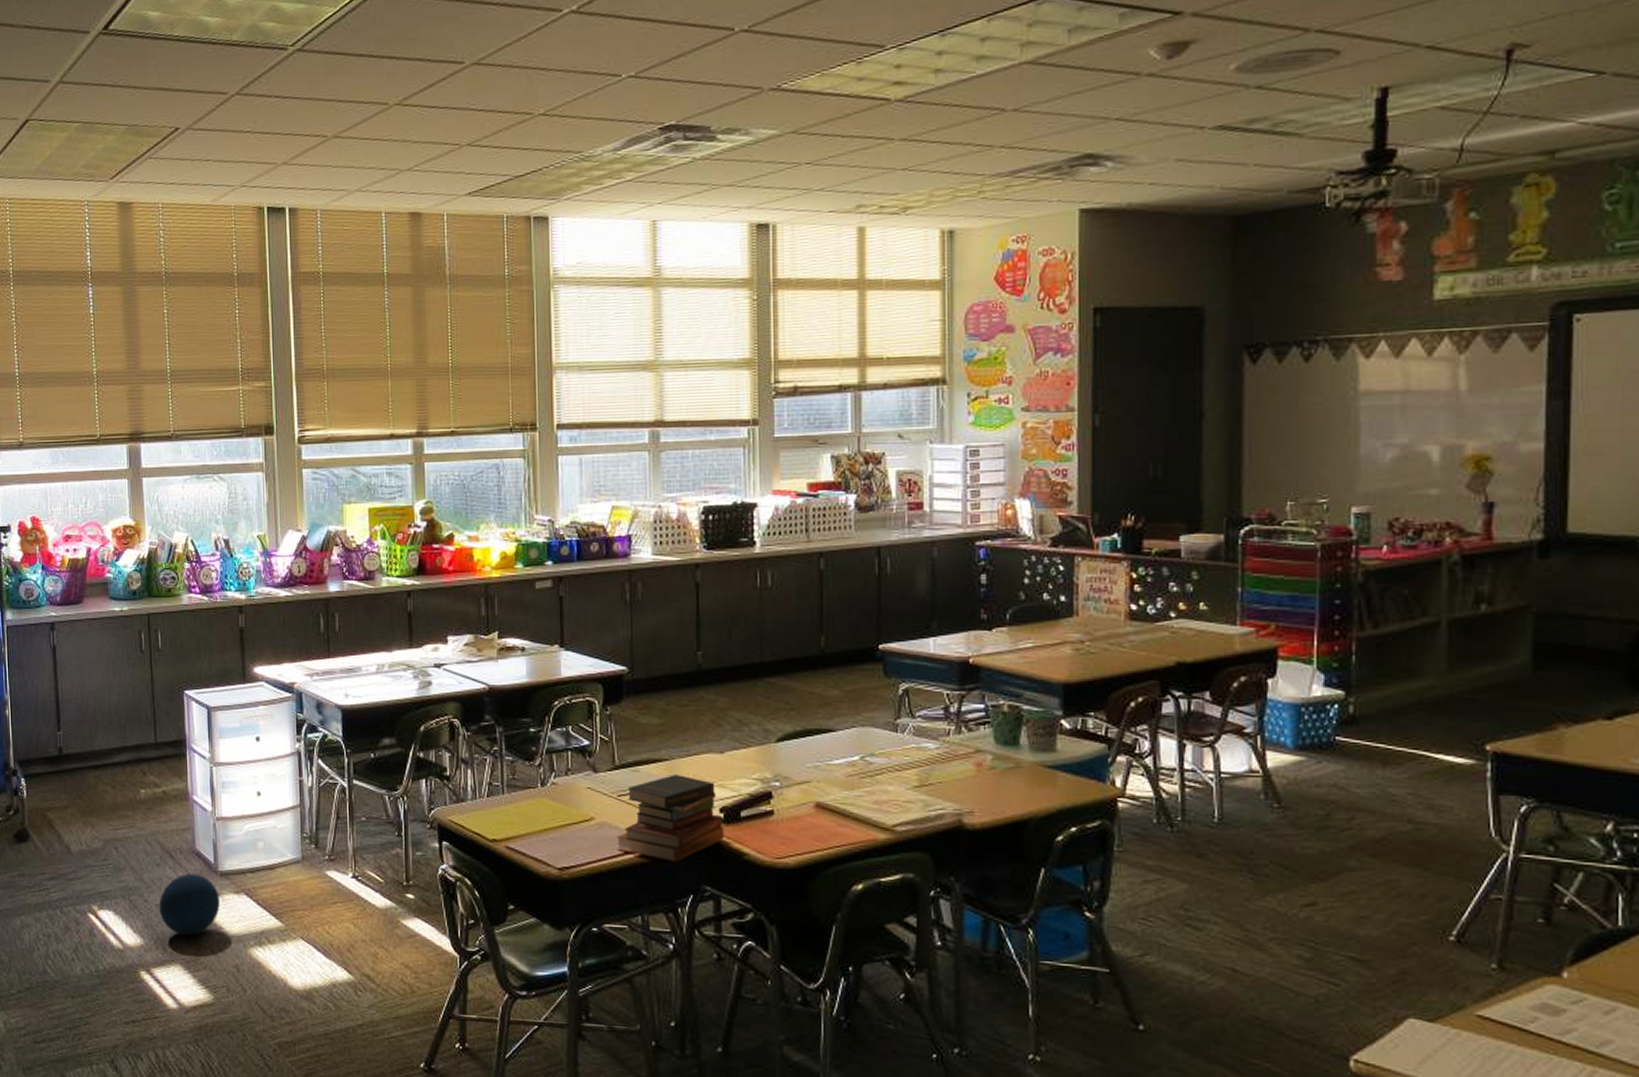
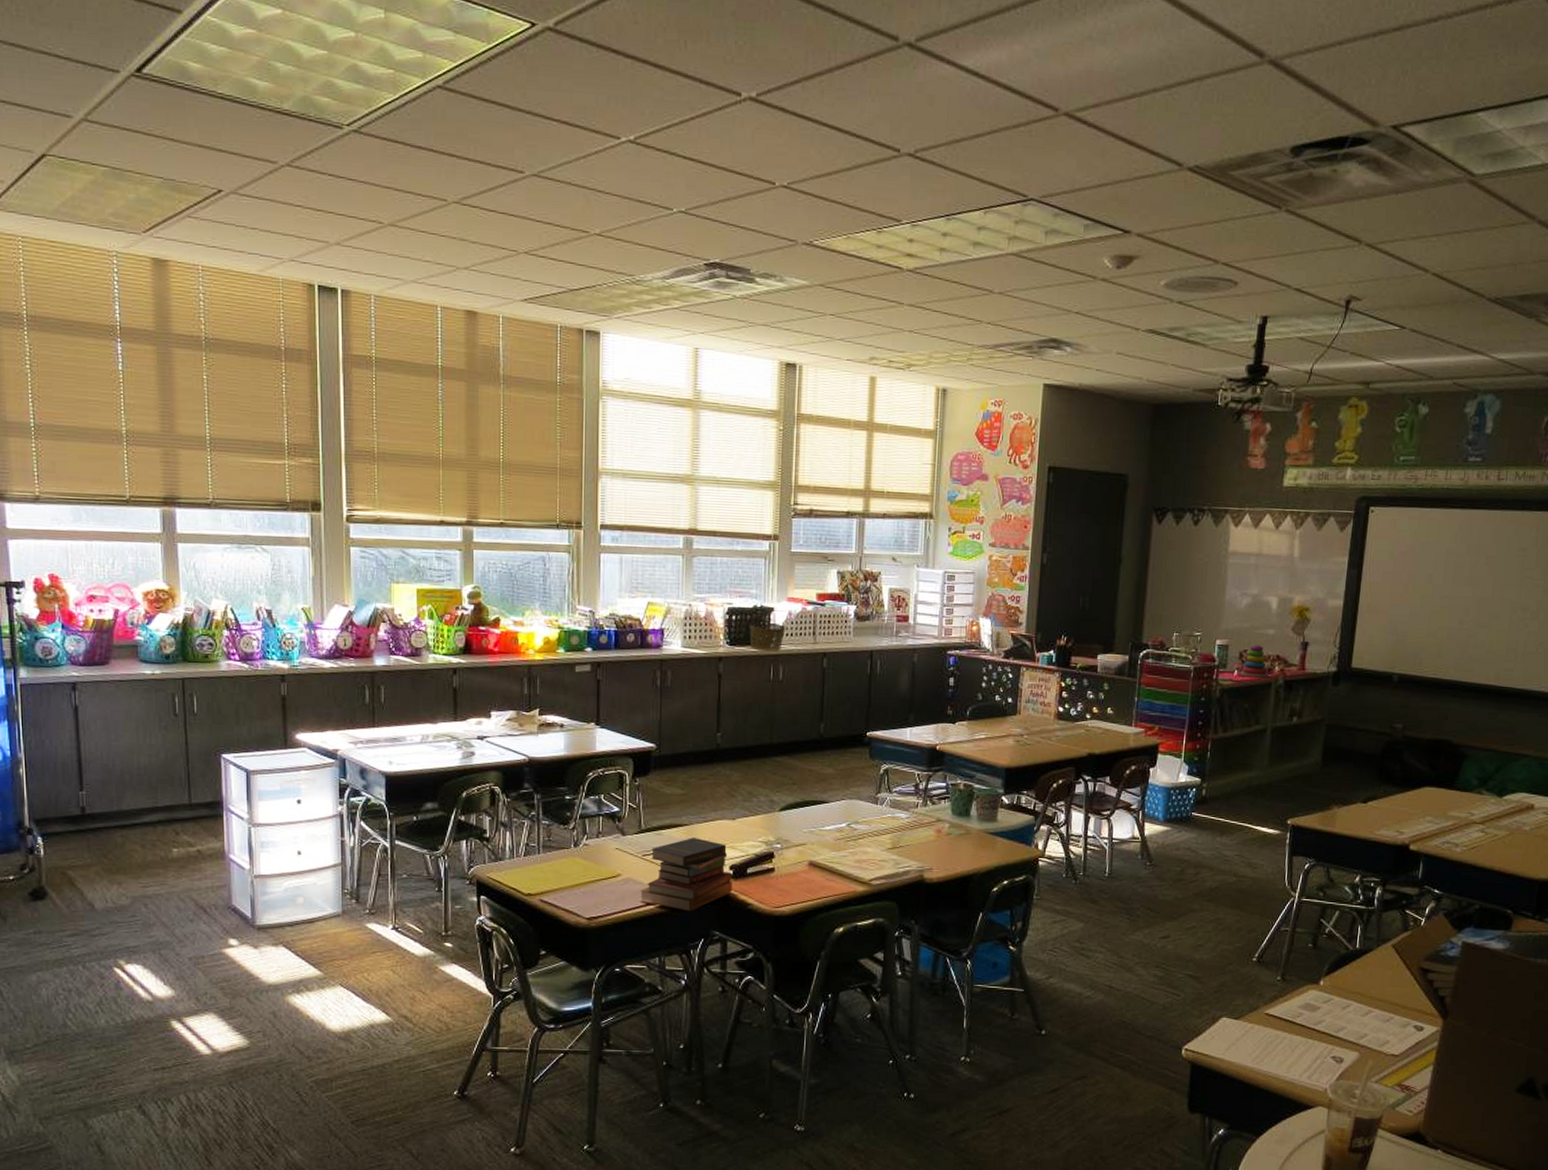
ball: present [158,873,220,935] -> none [191,928,257,986]
basket: none [730,520,773,554] -> present [749,621,786,652]
stacking toy: none [1392,510,1435,554] -> present [1240,645,1269,678]

